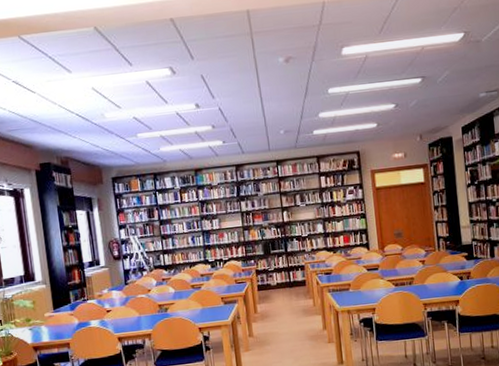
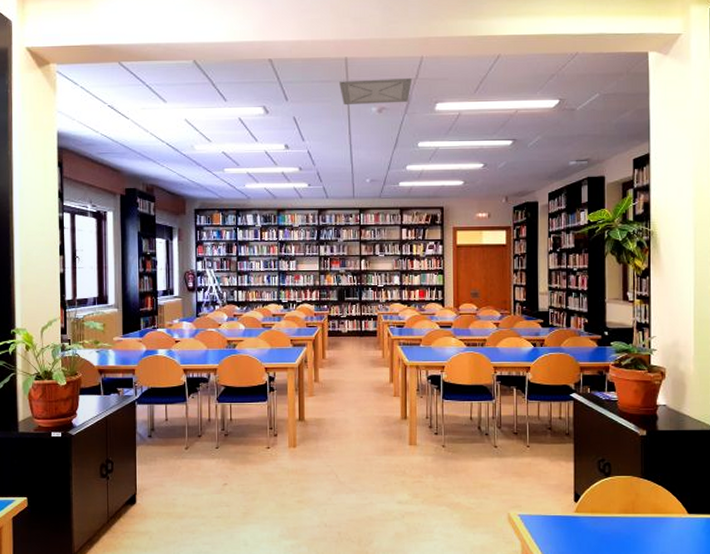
ceiling vent: none [244,25,317,59] -> present [339,79,413,106]

